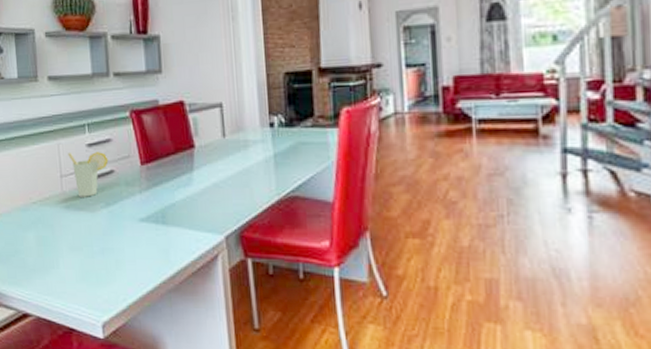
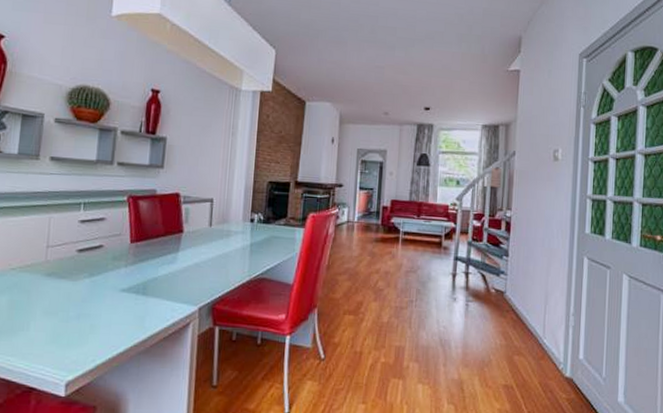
cup: present [68,152,109,197] -> none [58,226,99,267]

